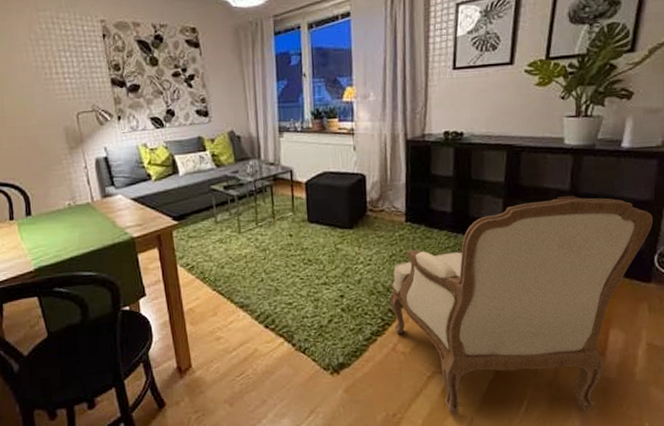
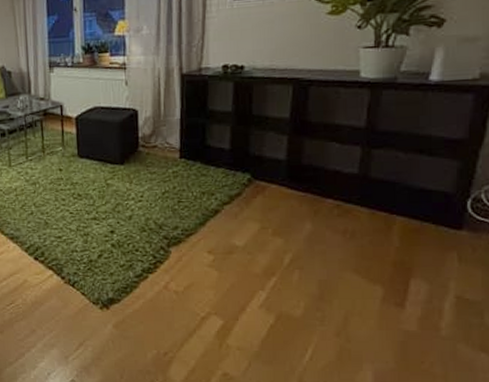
armchair: present [390,195,653,415] -> none [163,132,466,365]

